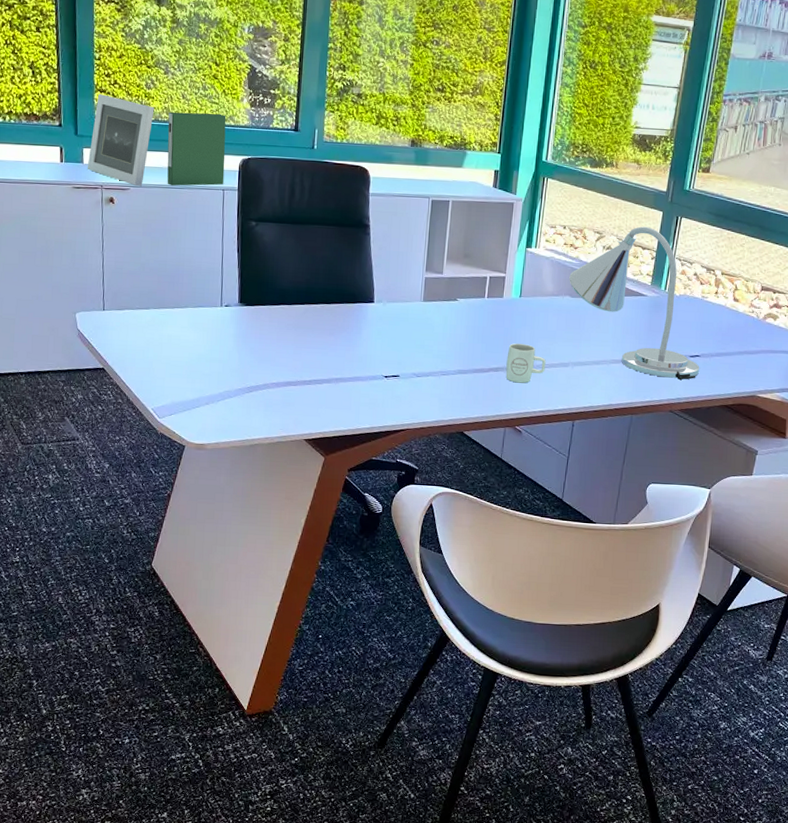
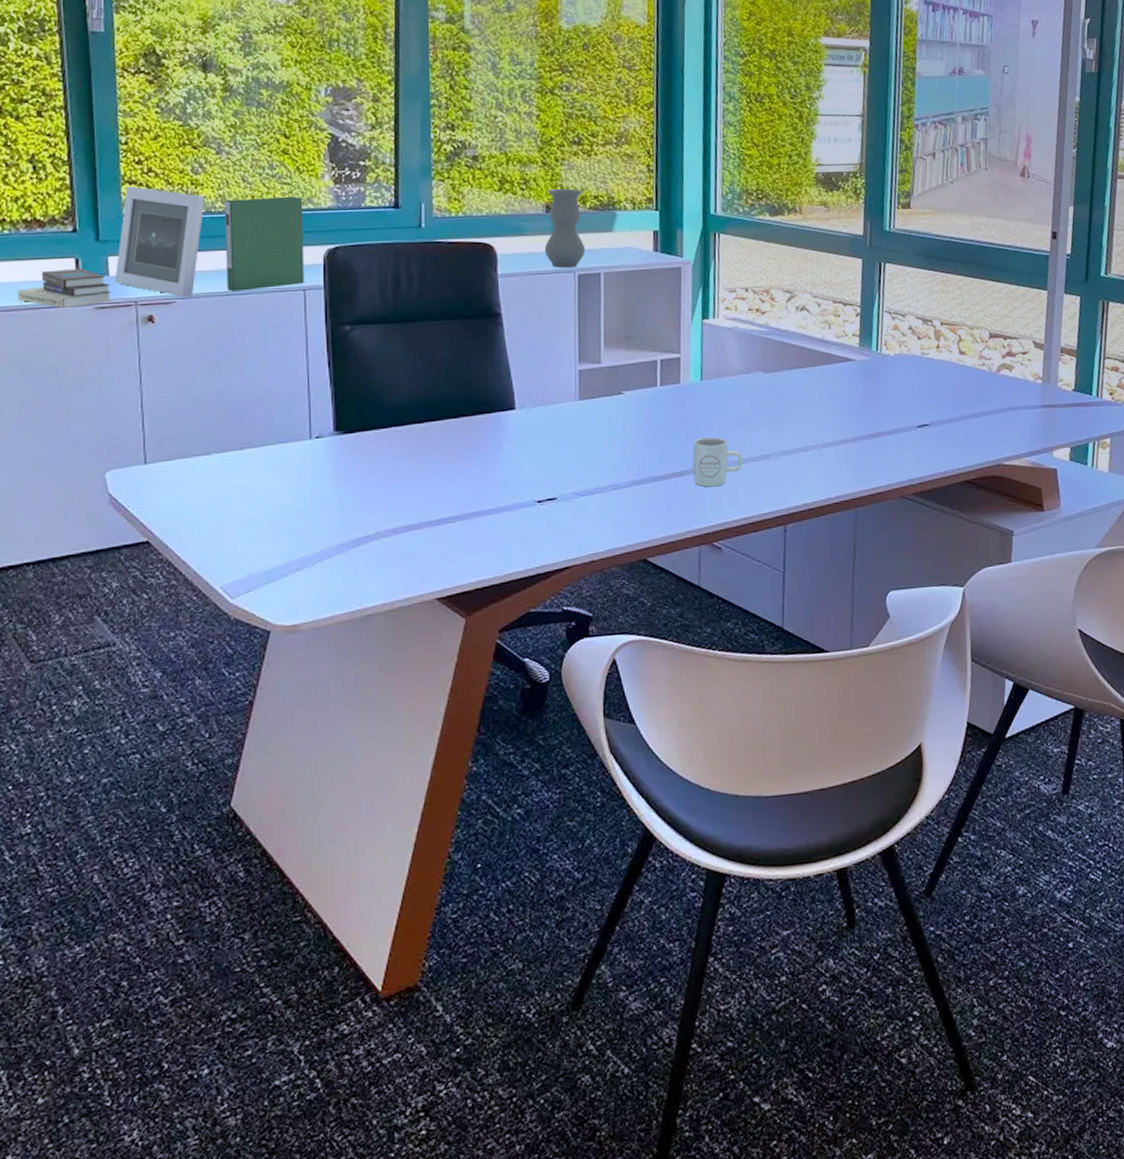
books: none [19,154,85,186] -> present [17,269,112,309]
vase: none [407,127,442,194] -> present [544,189,586,268]
table lamp: present [569,226,700,380] -> none [759,278,931,457]

